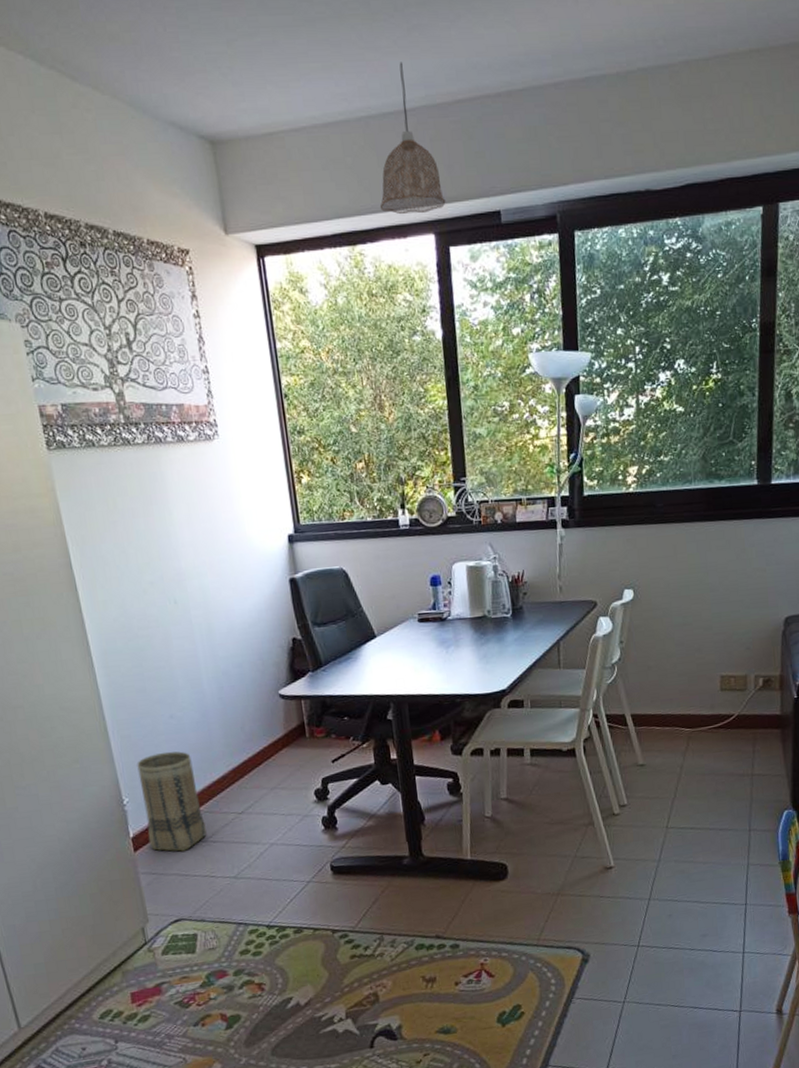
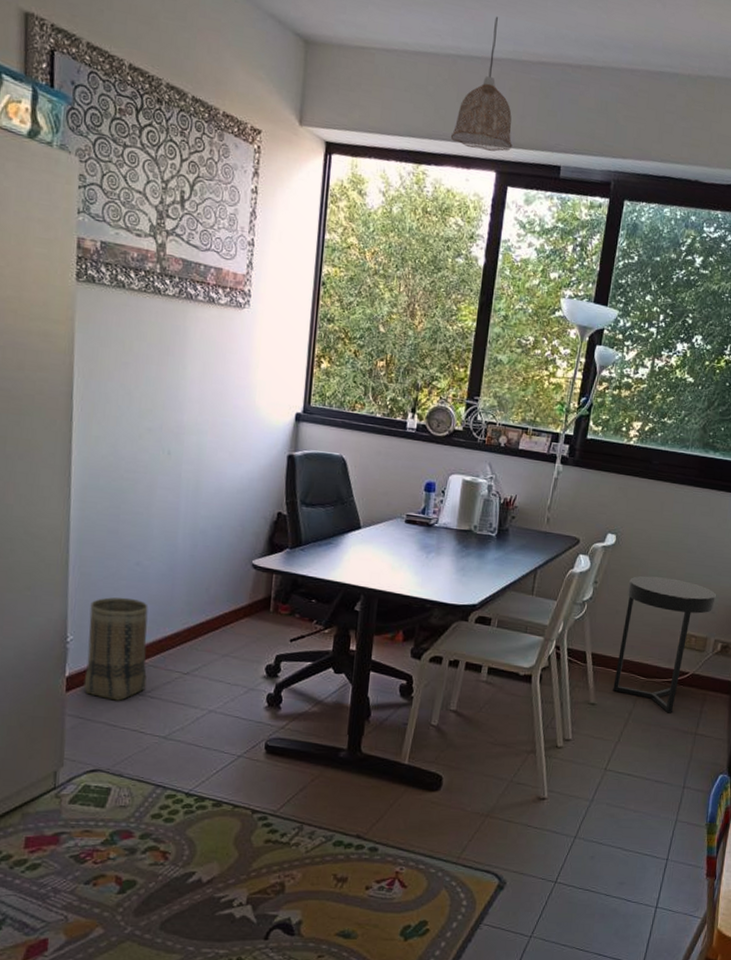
side table: none [655,621,749,760] -> present [613,575,716,713]

